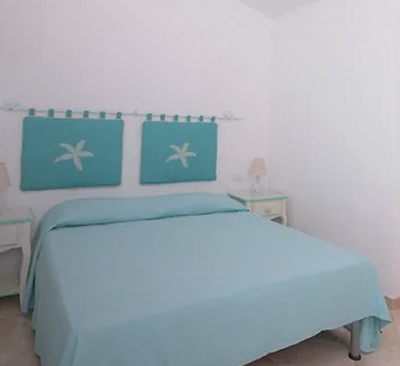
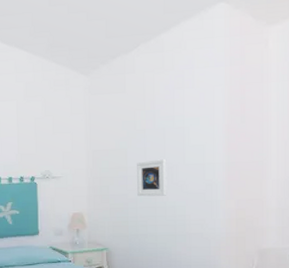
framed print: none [318,108,346,145] -> present [137,159,167,197]

